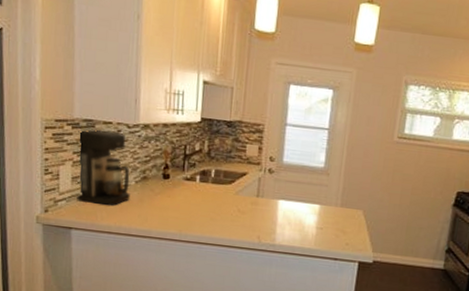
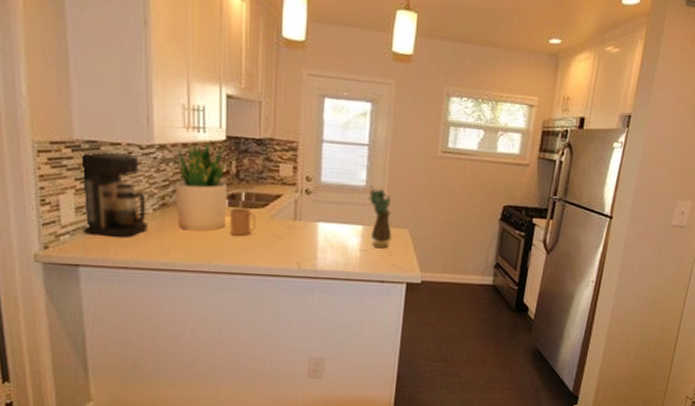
planter: none [154,121,201,204] -> present [174,140,228,232]
mug: none [199,183,224,210] -> present [229,207,257,236]
vase: none [326,167,347,228] -> present [368,185,392,249]

